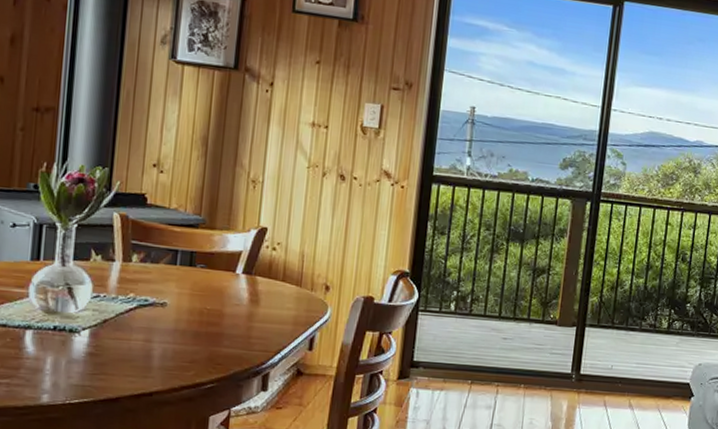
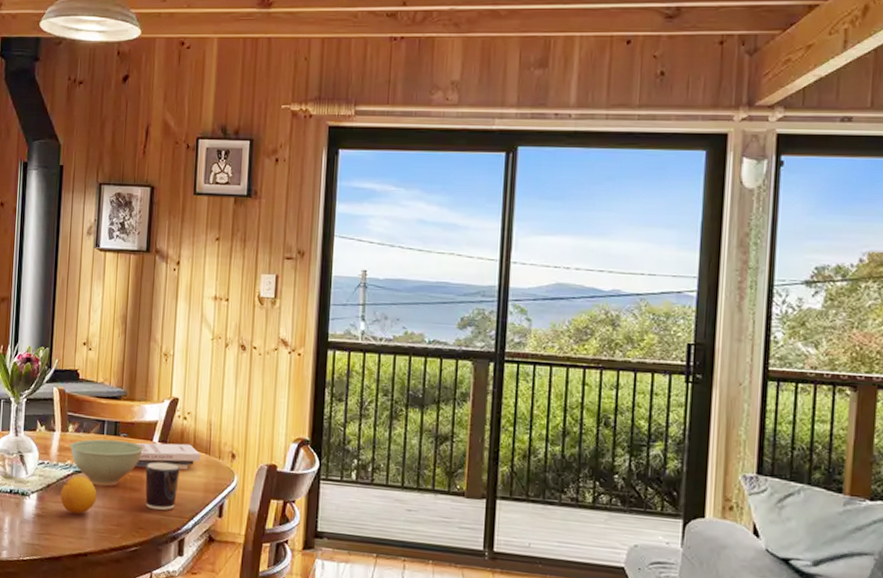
fruit: none [120,310,167,352] -> present [60,476,97,515]
bowl: none [132,270,224,321] -> present [69,439,143,487]
books: none [213,274,291,303] -> present [135,442,201,470]
mug: none [225,294,267,345] -> present [145,462,180,511]

